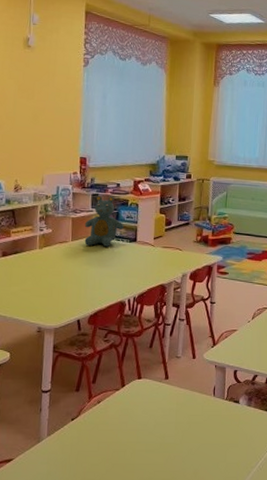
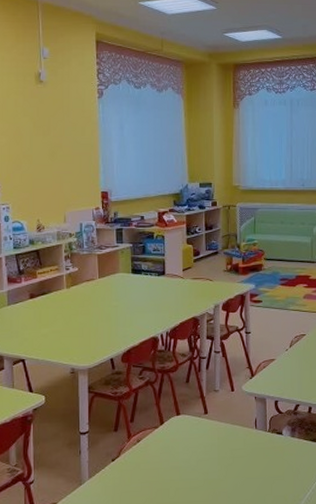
teddy bear: present [84,195,124,246] -> none [111,229,152,282]

